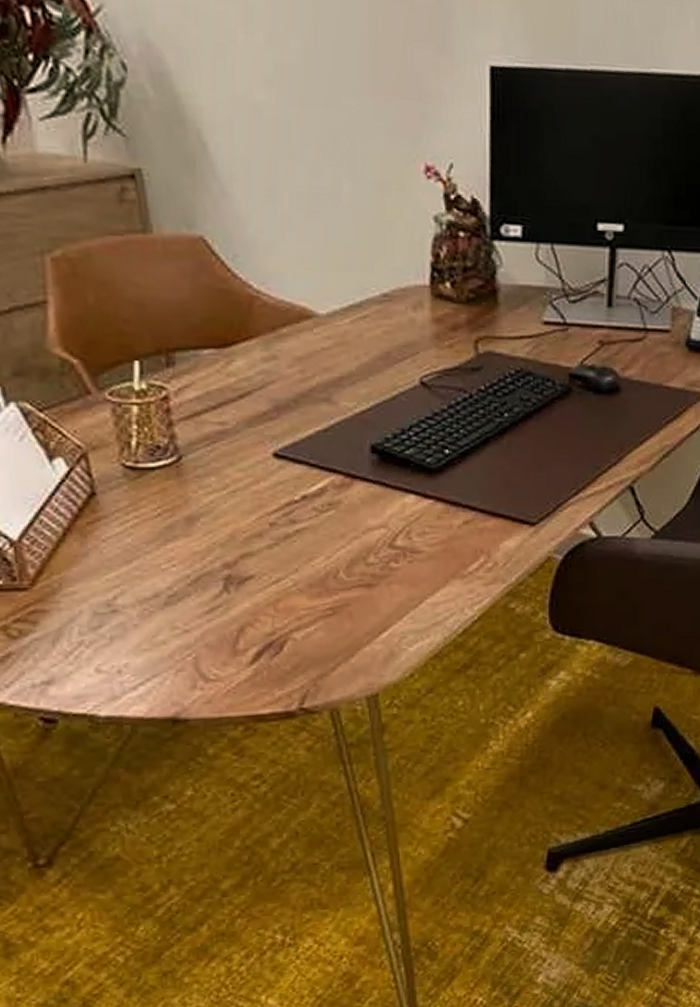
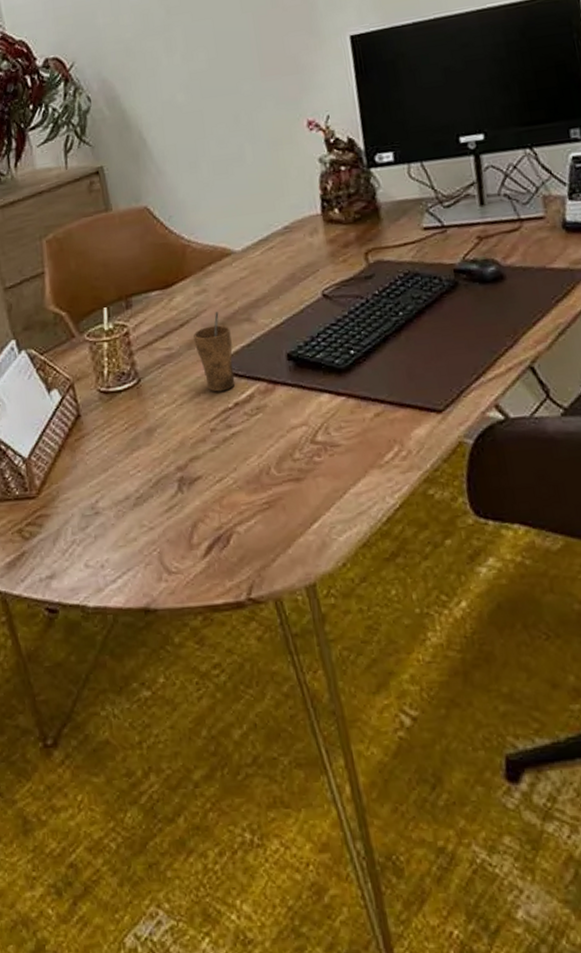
cup: none [256,386,305,481] -> present [193,312,236,392]

